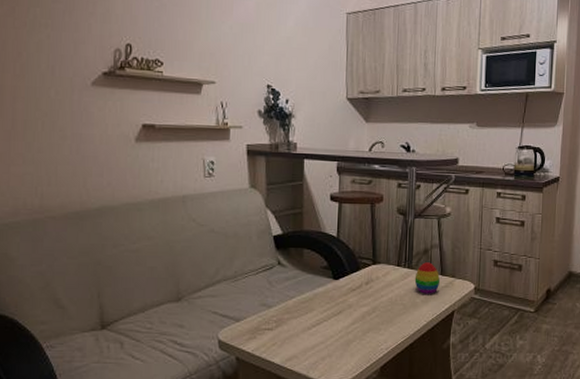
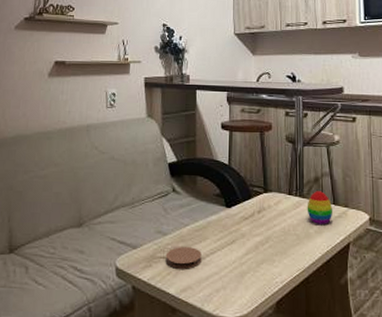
coaster: none [270,319,308,340] -> present [165,247,202,269]

